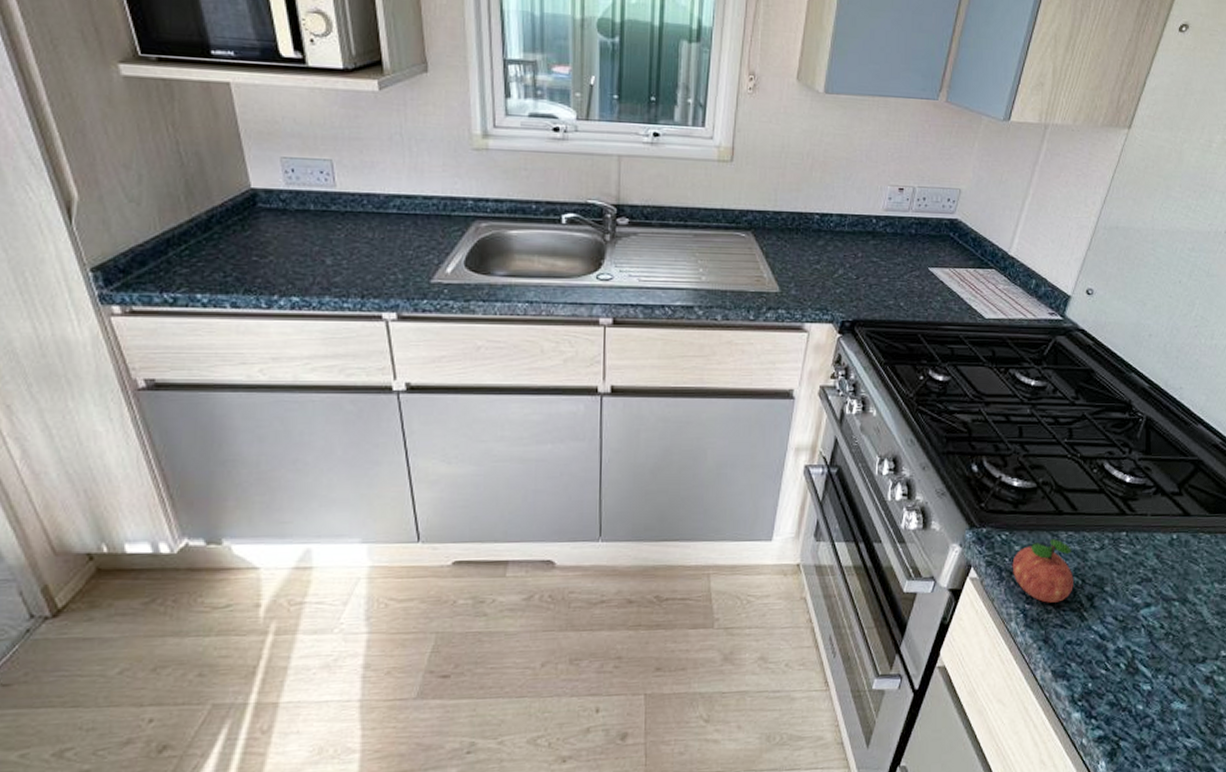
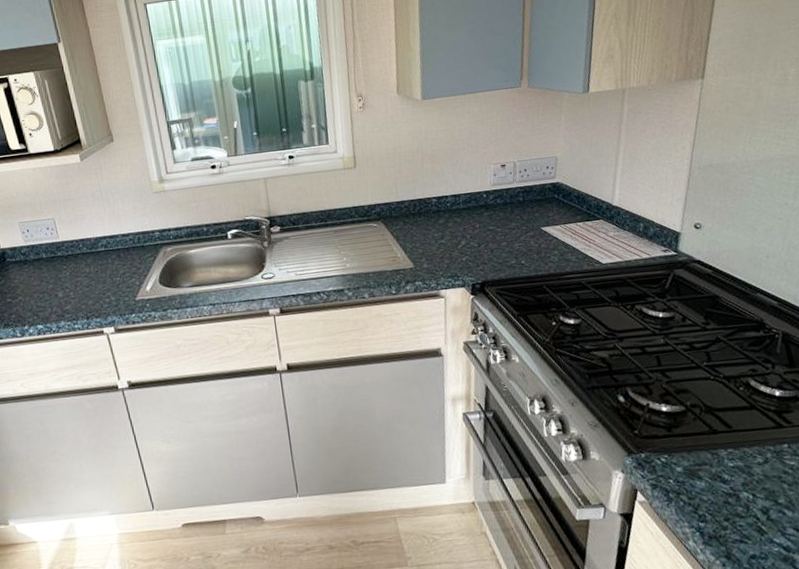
apple: present [1012,538,1074,603] -> none [677,456,745,520]

